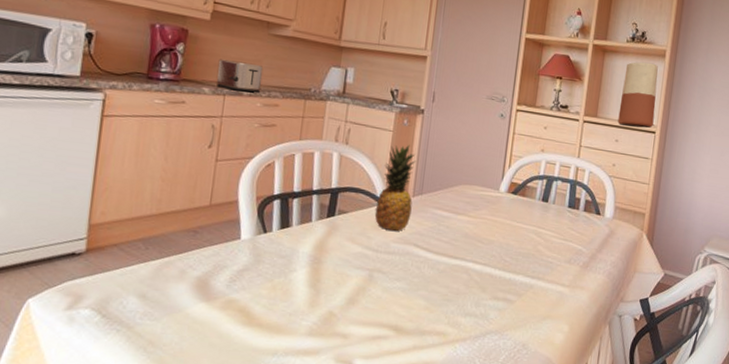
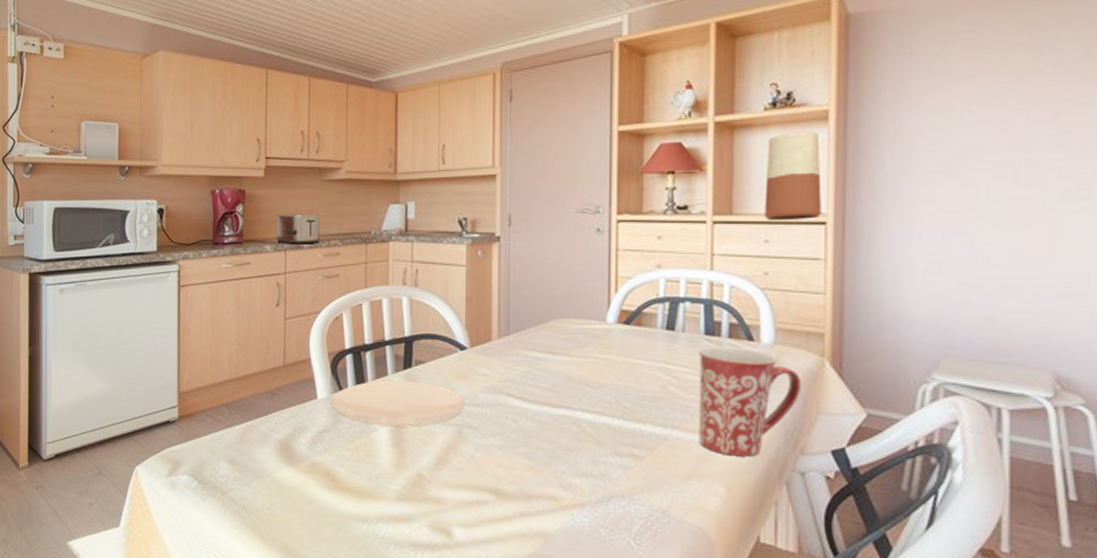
plate: none [255,226,378,270] -> present [332,380,465,427]
fruit: present [374,144,416,231] -> none [456,279,498,379]
mug: none [554,217,628,303] -> present [697,346,802,457]

